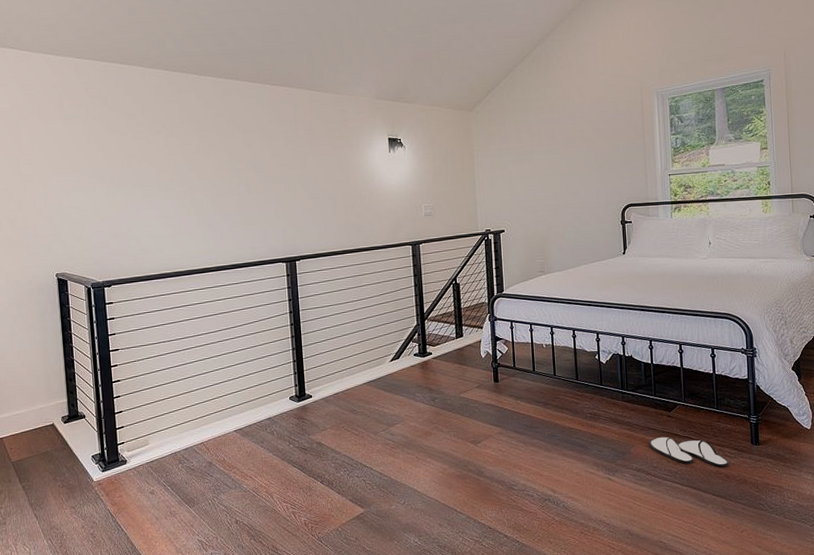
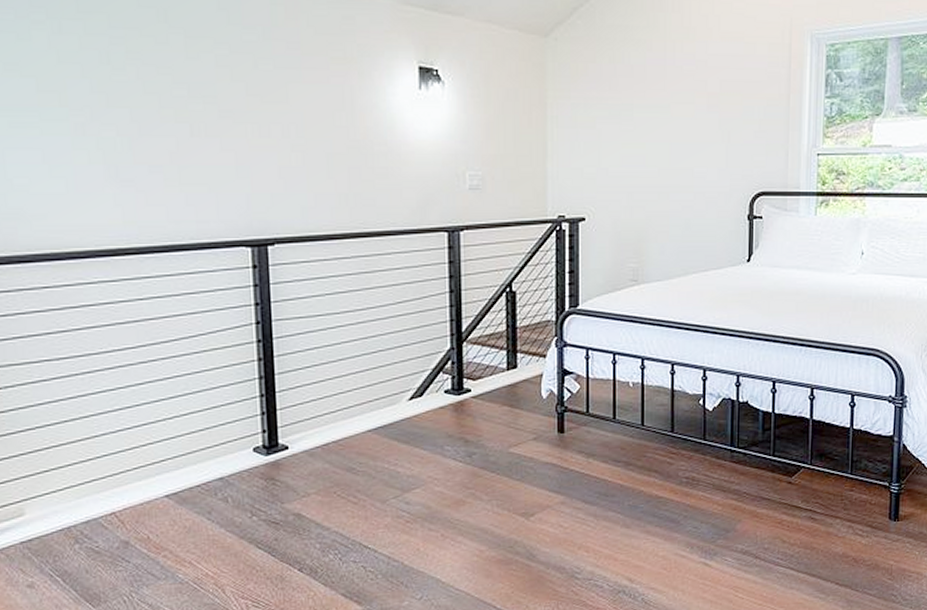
slippers: present [649,436,729,468] -> none [761,509,860,549]

